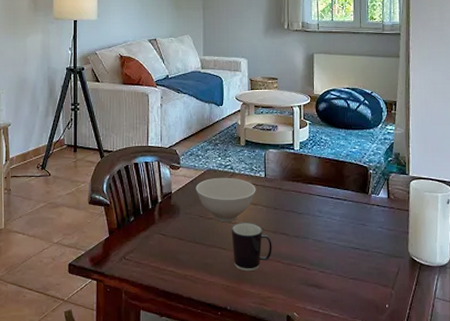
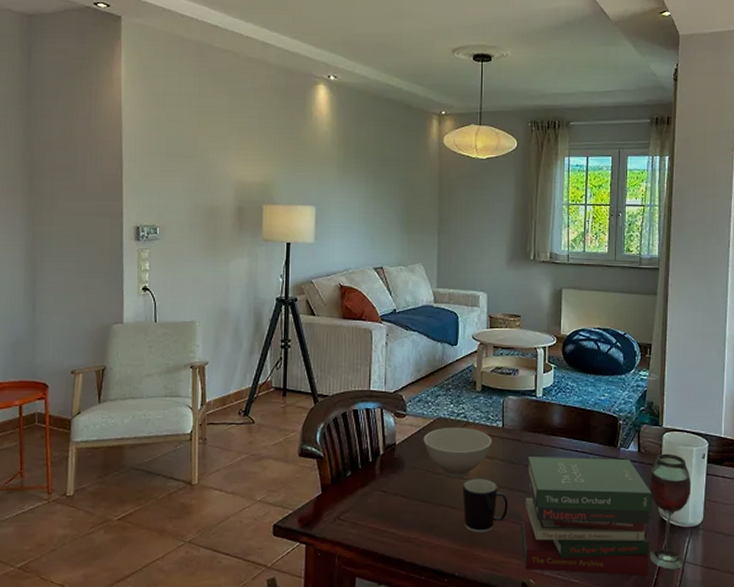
books: none [284,203,403,311] -> present [521,457,653,576]
wineglass: none [398,199,438,305] -> present [648,453,692,569]

